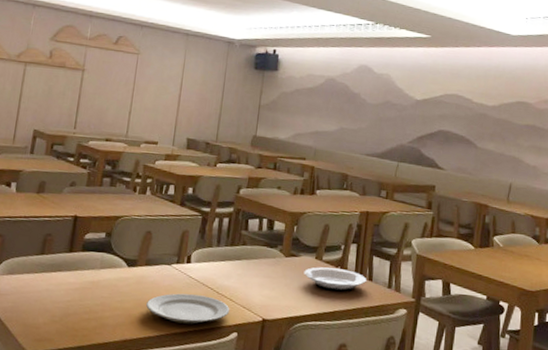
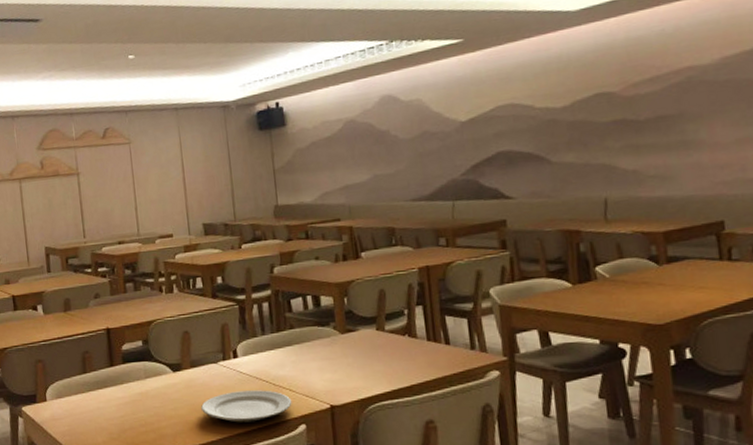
plate: present [304,267,367,292] -> none [366,336,443,364]

